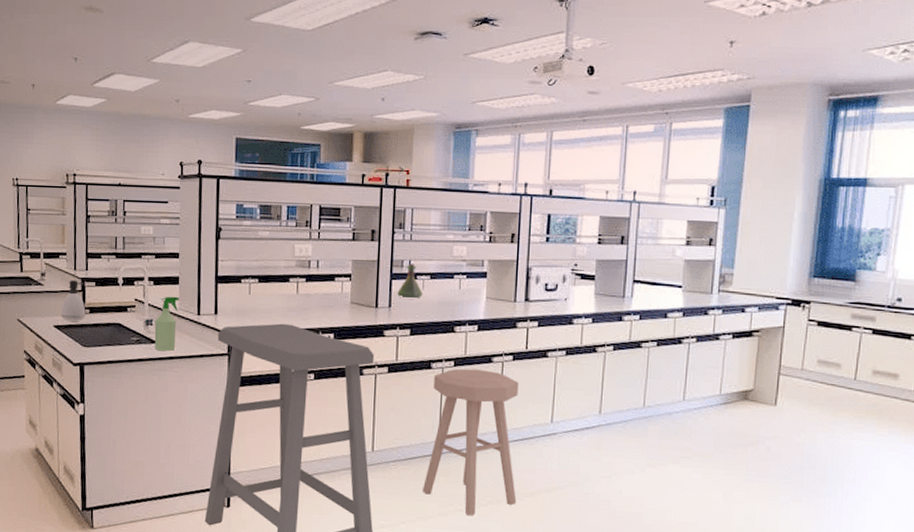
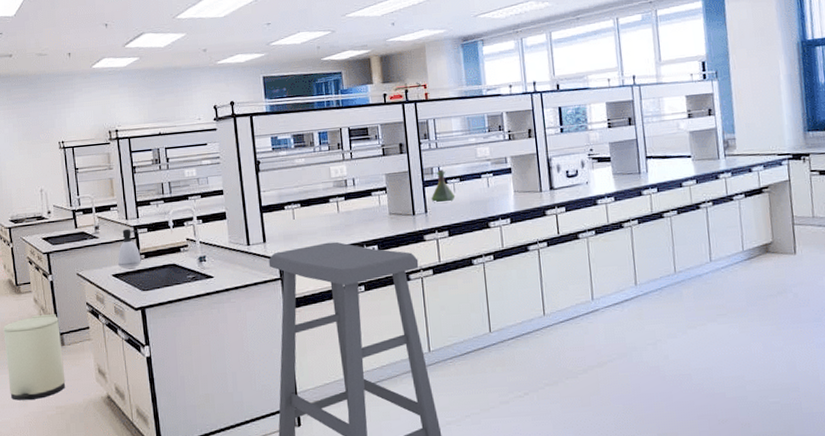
spray bottle: present [154,296,179,352] -> none [208,231,231,285]
stool: present [423,368,519,515] -> none [476,259,572,400]

